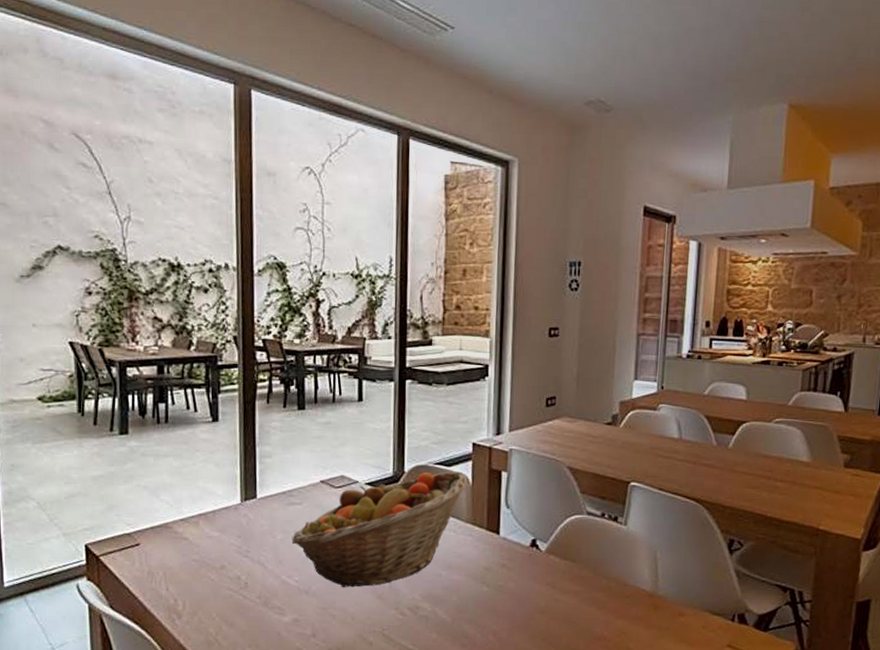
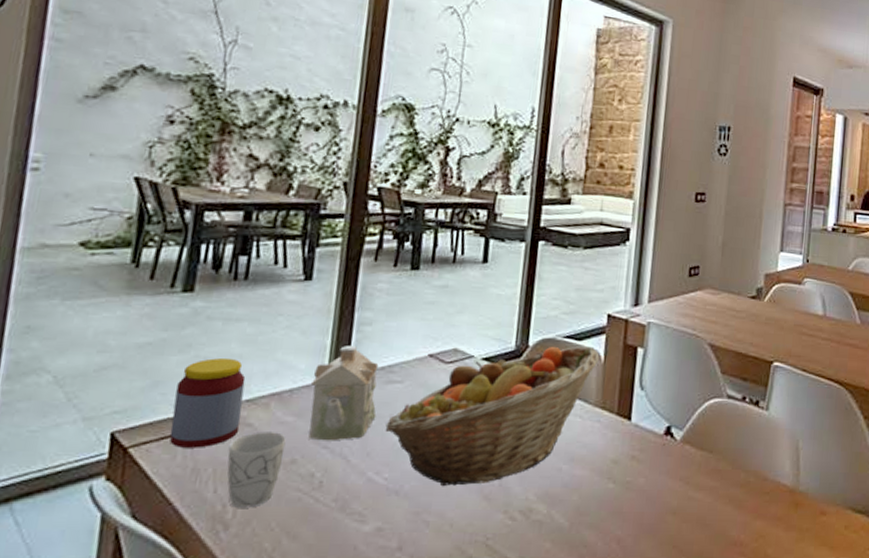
jar: none [127,486,179,557] -> present [170,357,246,448]
mug: none [172,544,215,602] -> present [227,432,286,508]
teapot: none [229,475,283,552] -> present [308,346,379,441]

